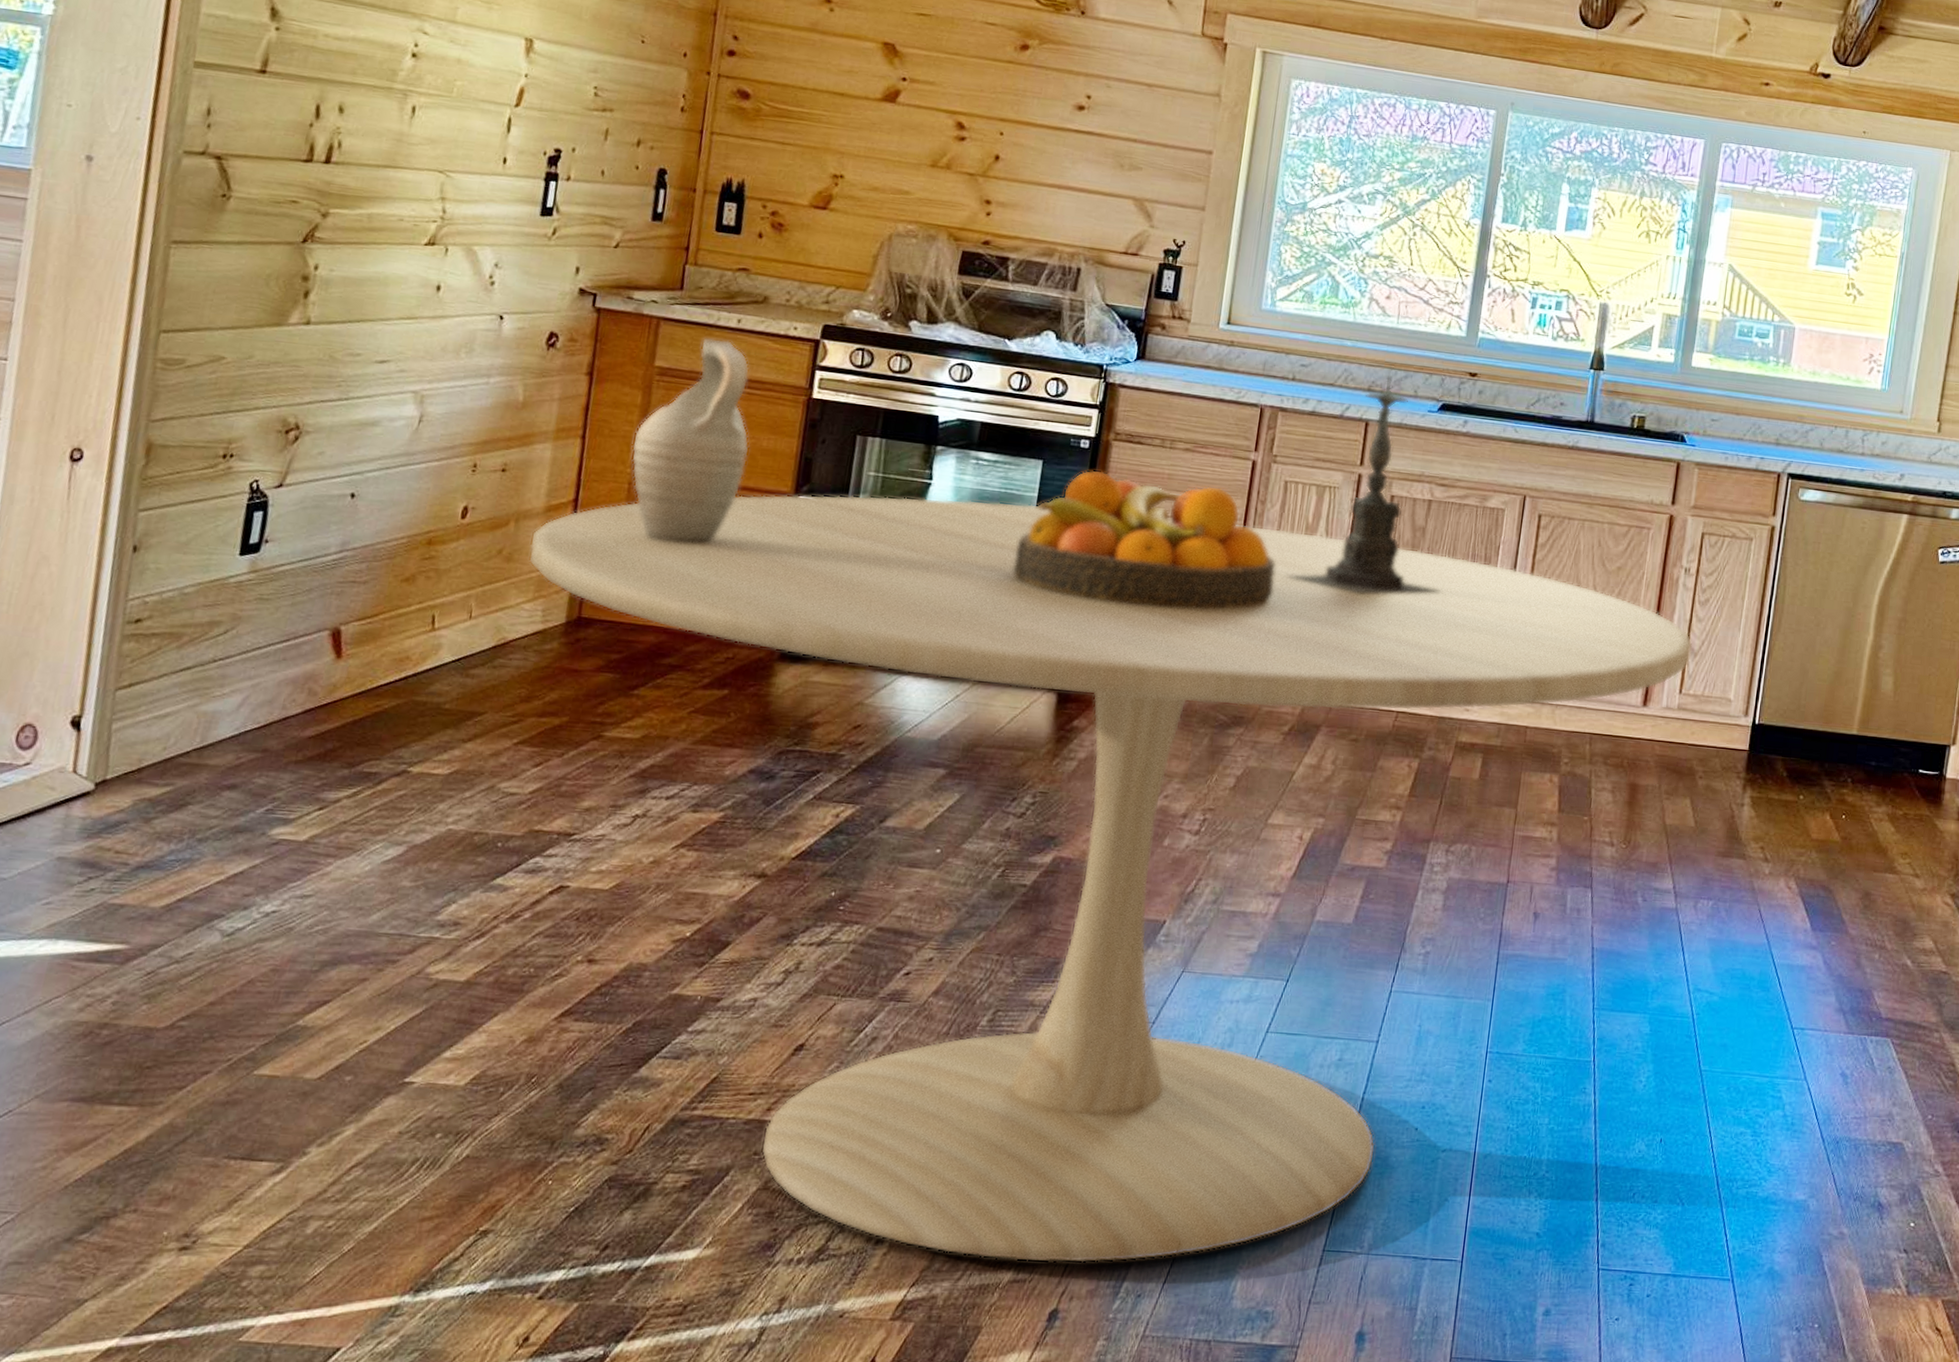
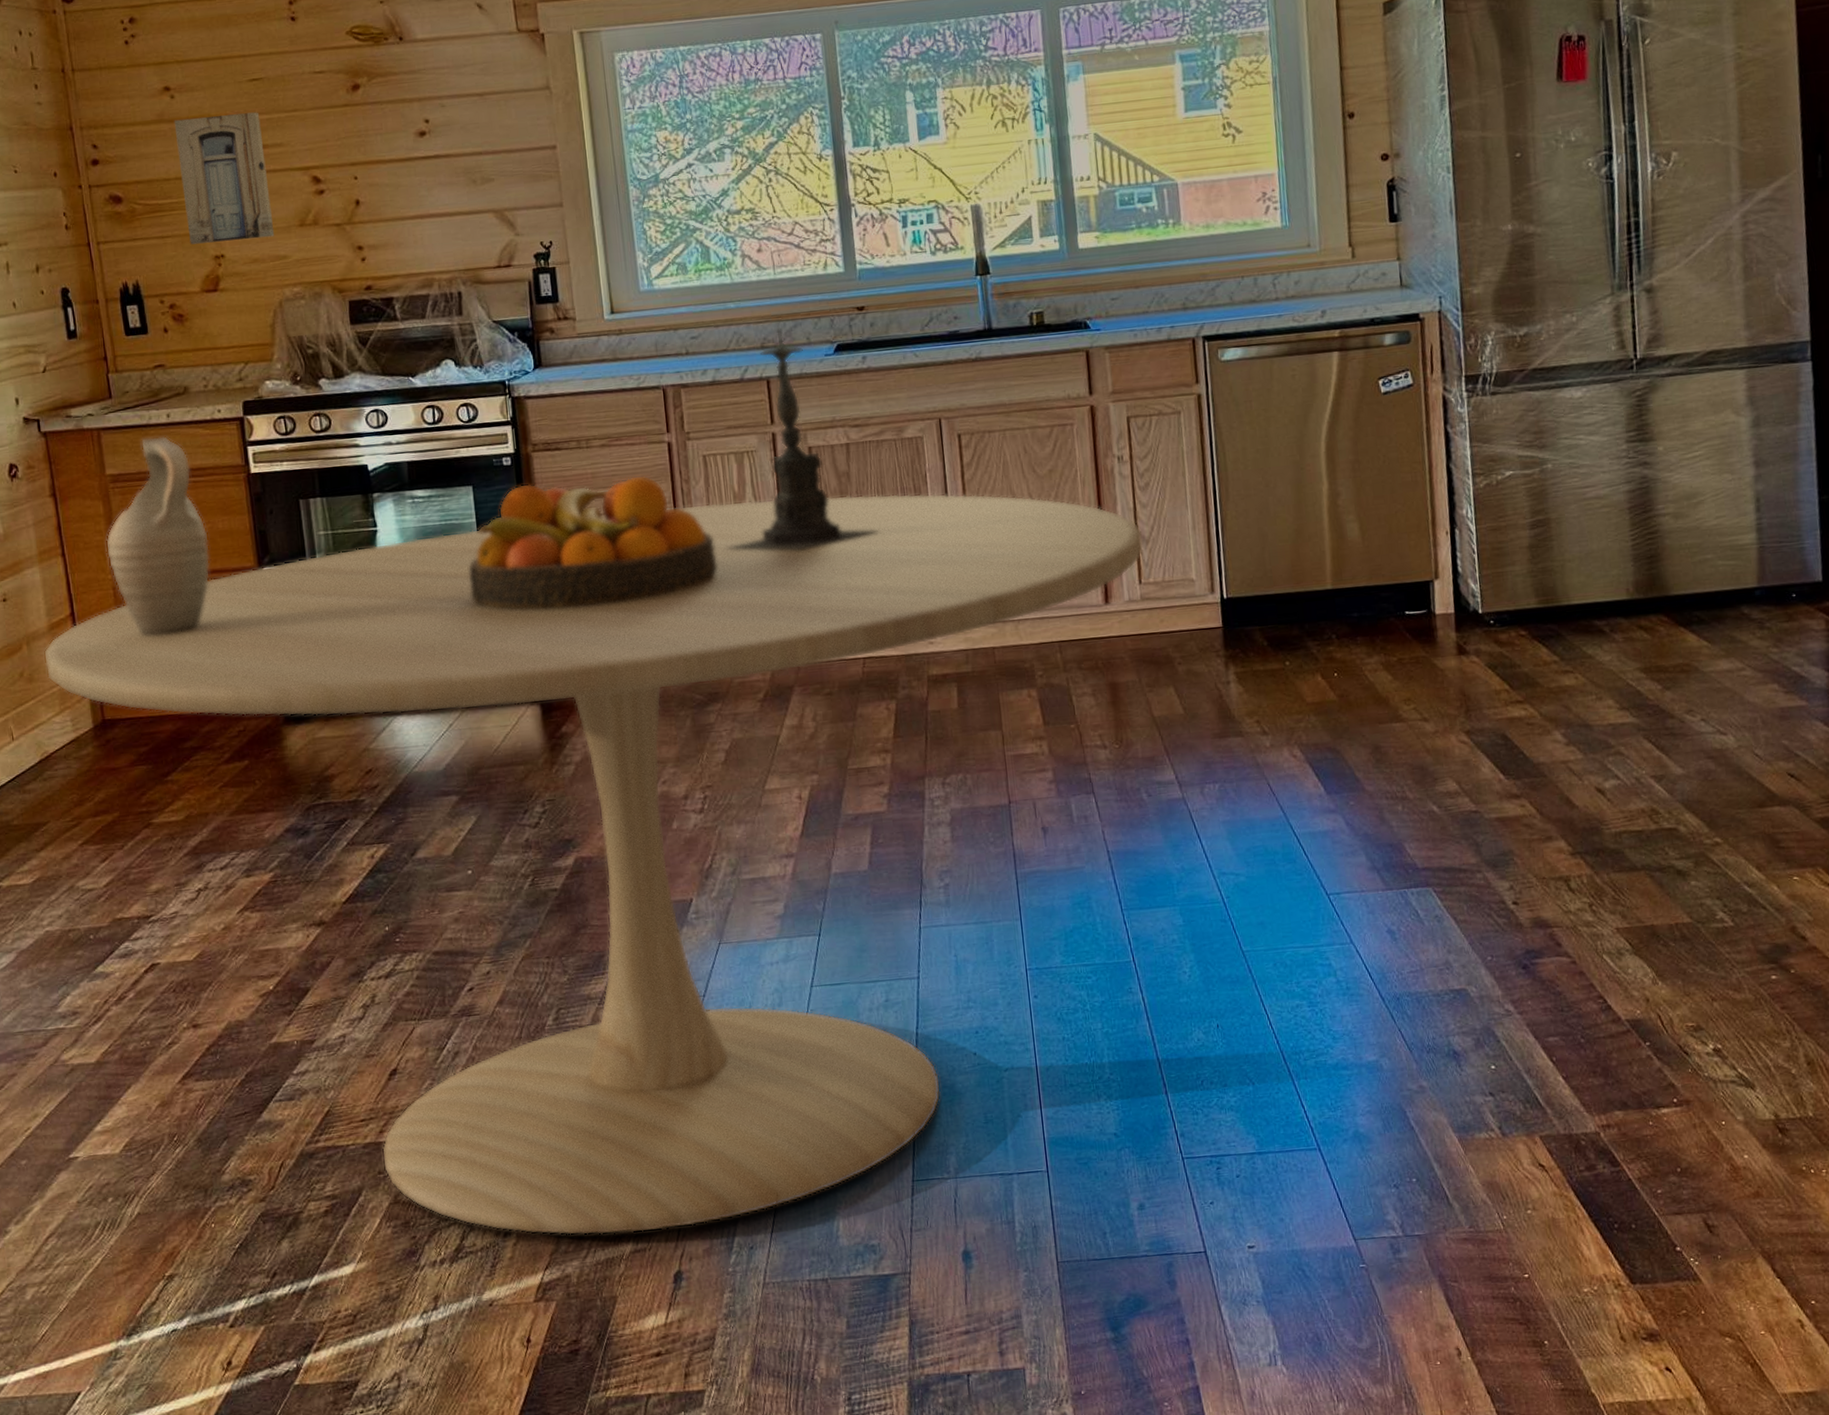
wall art: none [810,32,919,170] -> present [174,112,275,245]

